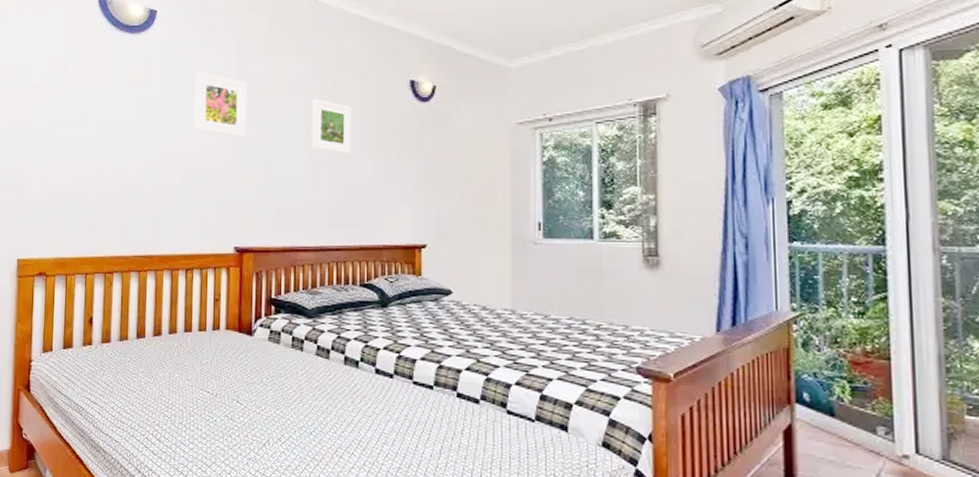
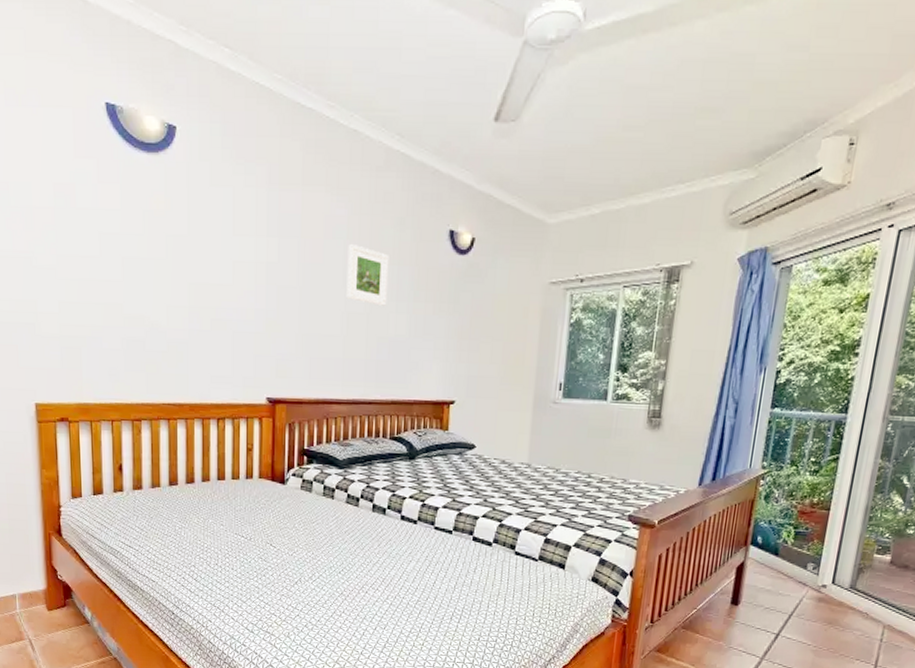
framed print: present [193,71,247,138] -> none [221,204,280,283]

